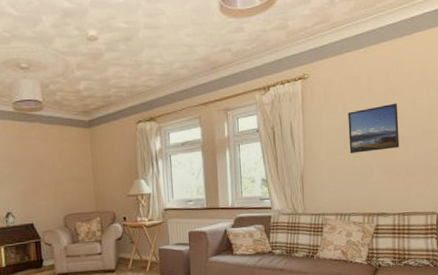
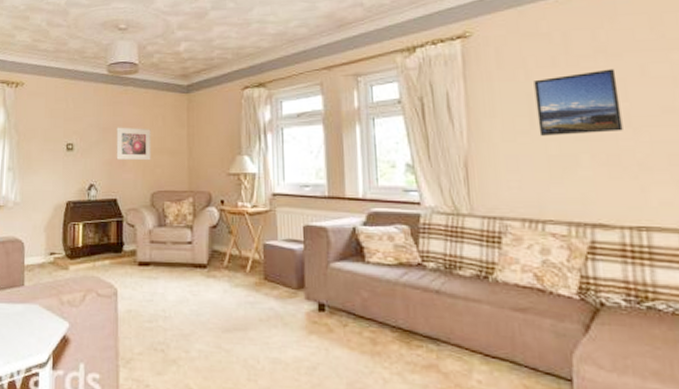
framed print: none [27,160,61,189] -> present [116,127,151,161]

